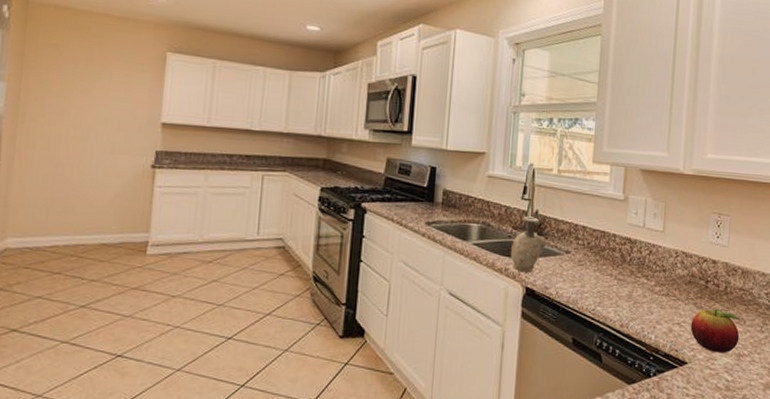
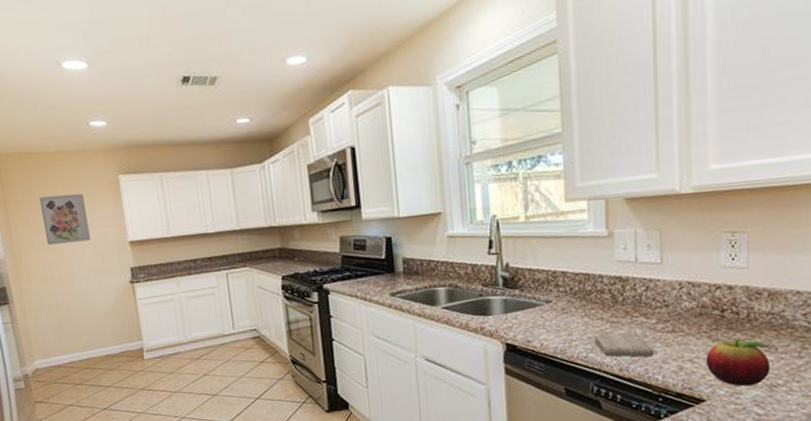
wall art: none [62,56,121,114] -> present [39,194,91,245]
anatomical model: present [510,216,546,273] -> none [483,270,522,329]
washcloth: none [602,287,650,316] -> present [593,331,654,358]

